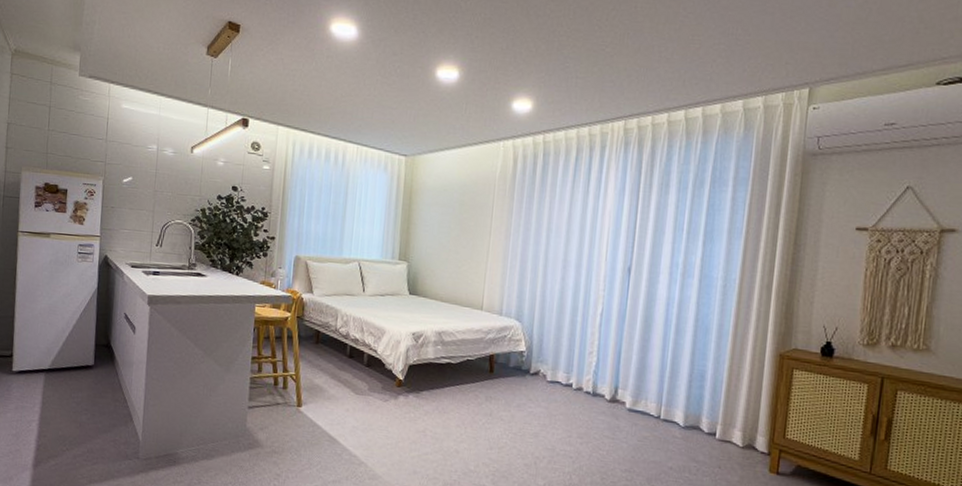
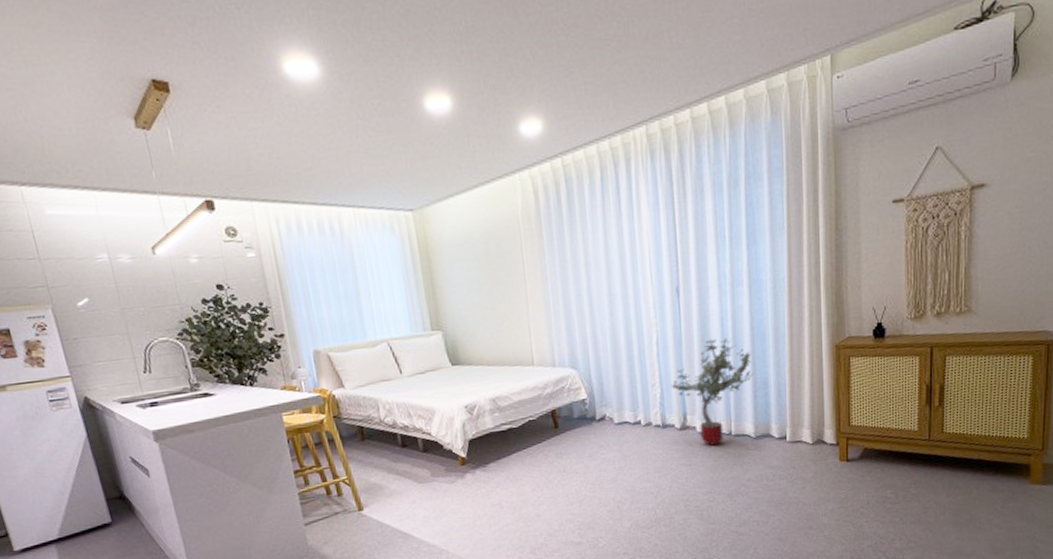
potted tree: none [607,321,692,426] -> present [671,337,754,446]

